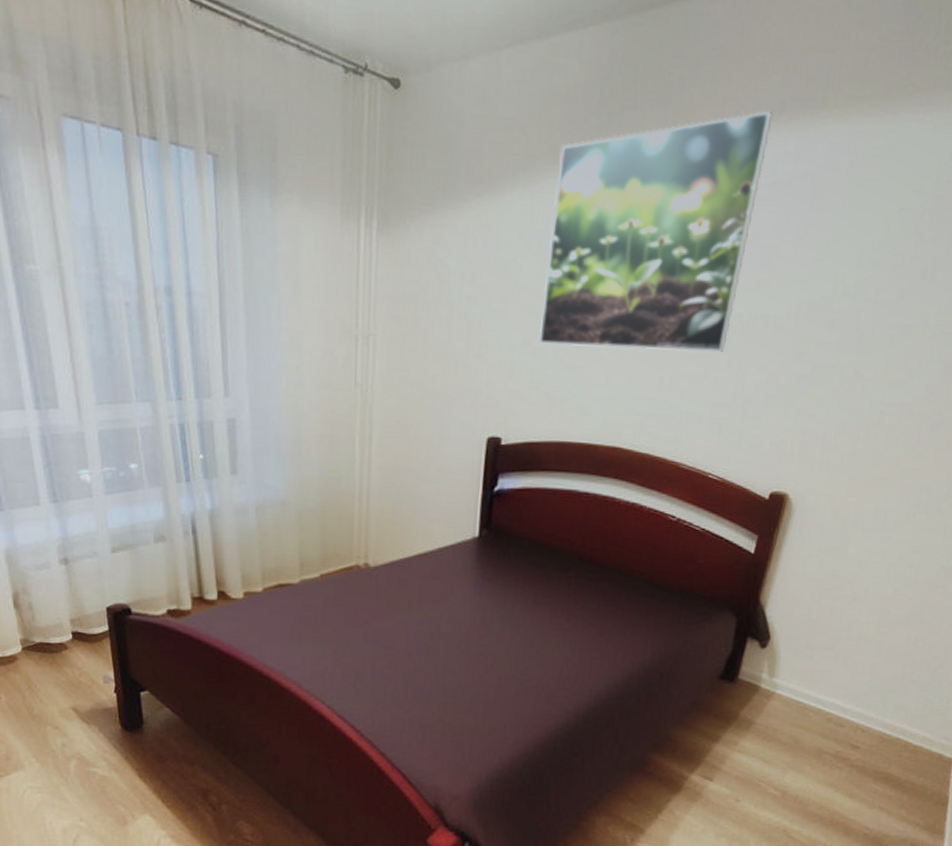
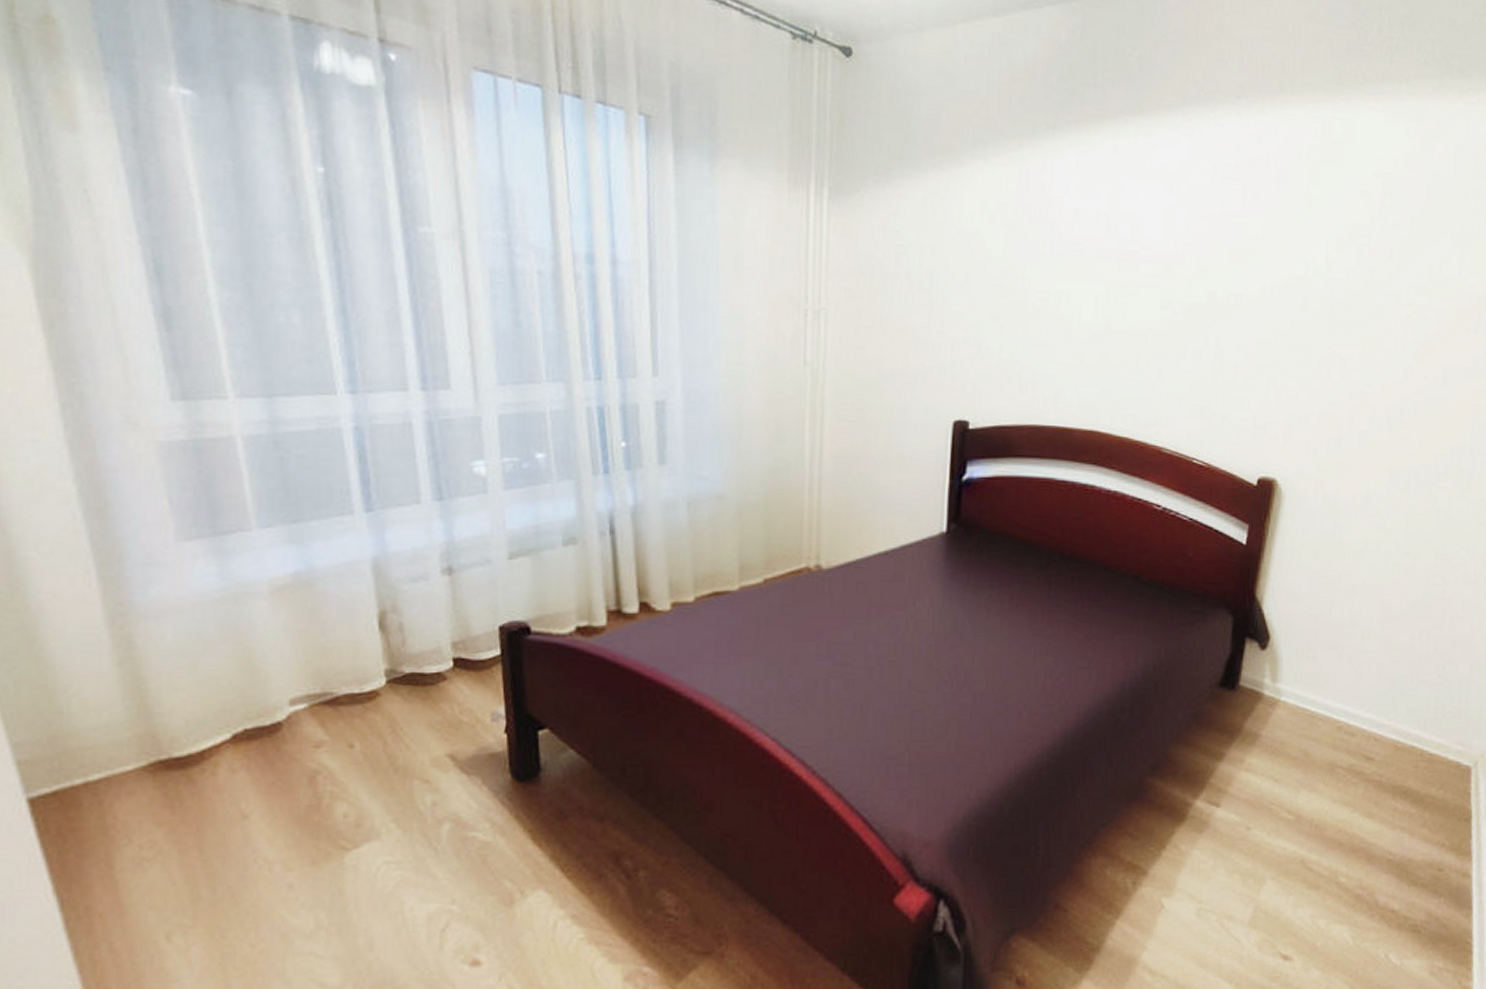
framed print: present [539,110,773,353] -> none [1006,93,1233,332]

